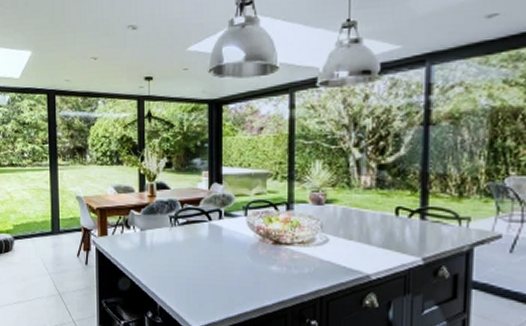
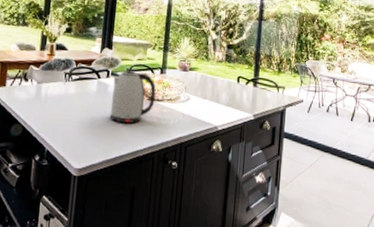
kettle: none [227,209,282,274] -> present [110,70,156,124]

